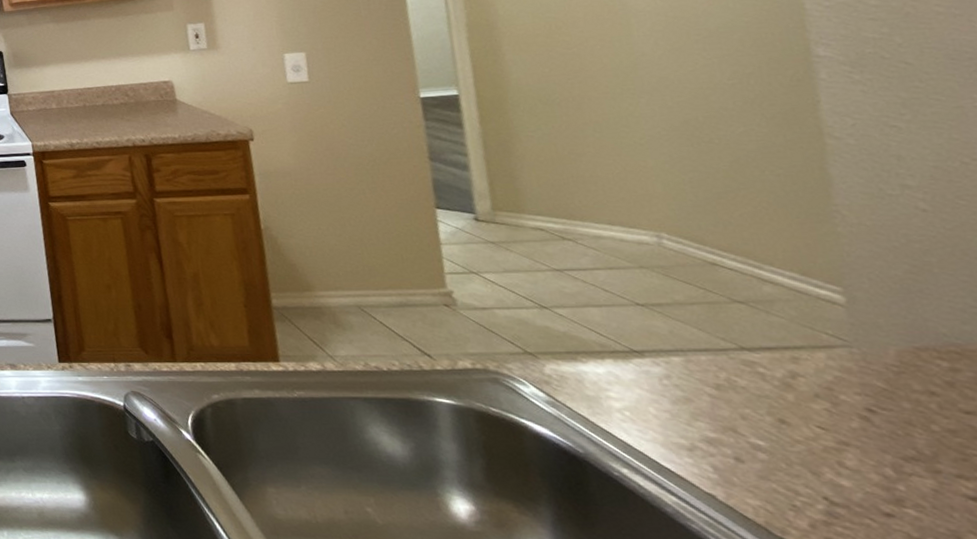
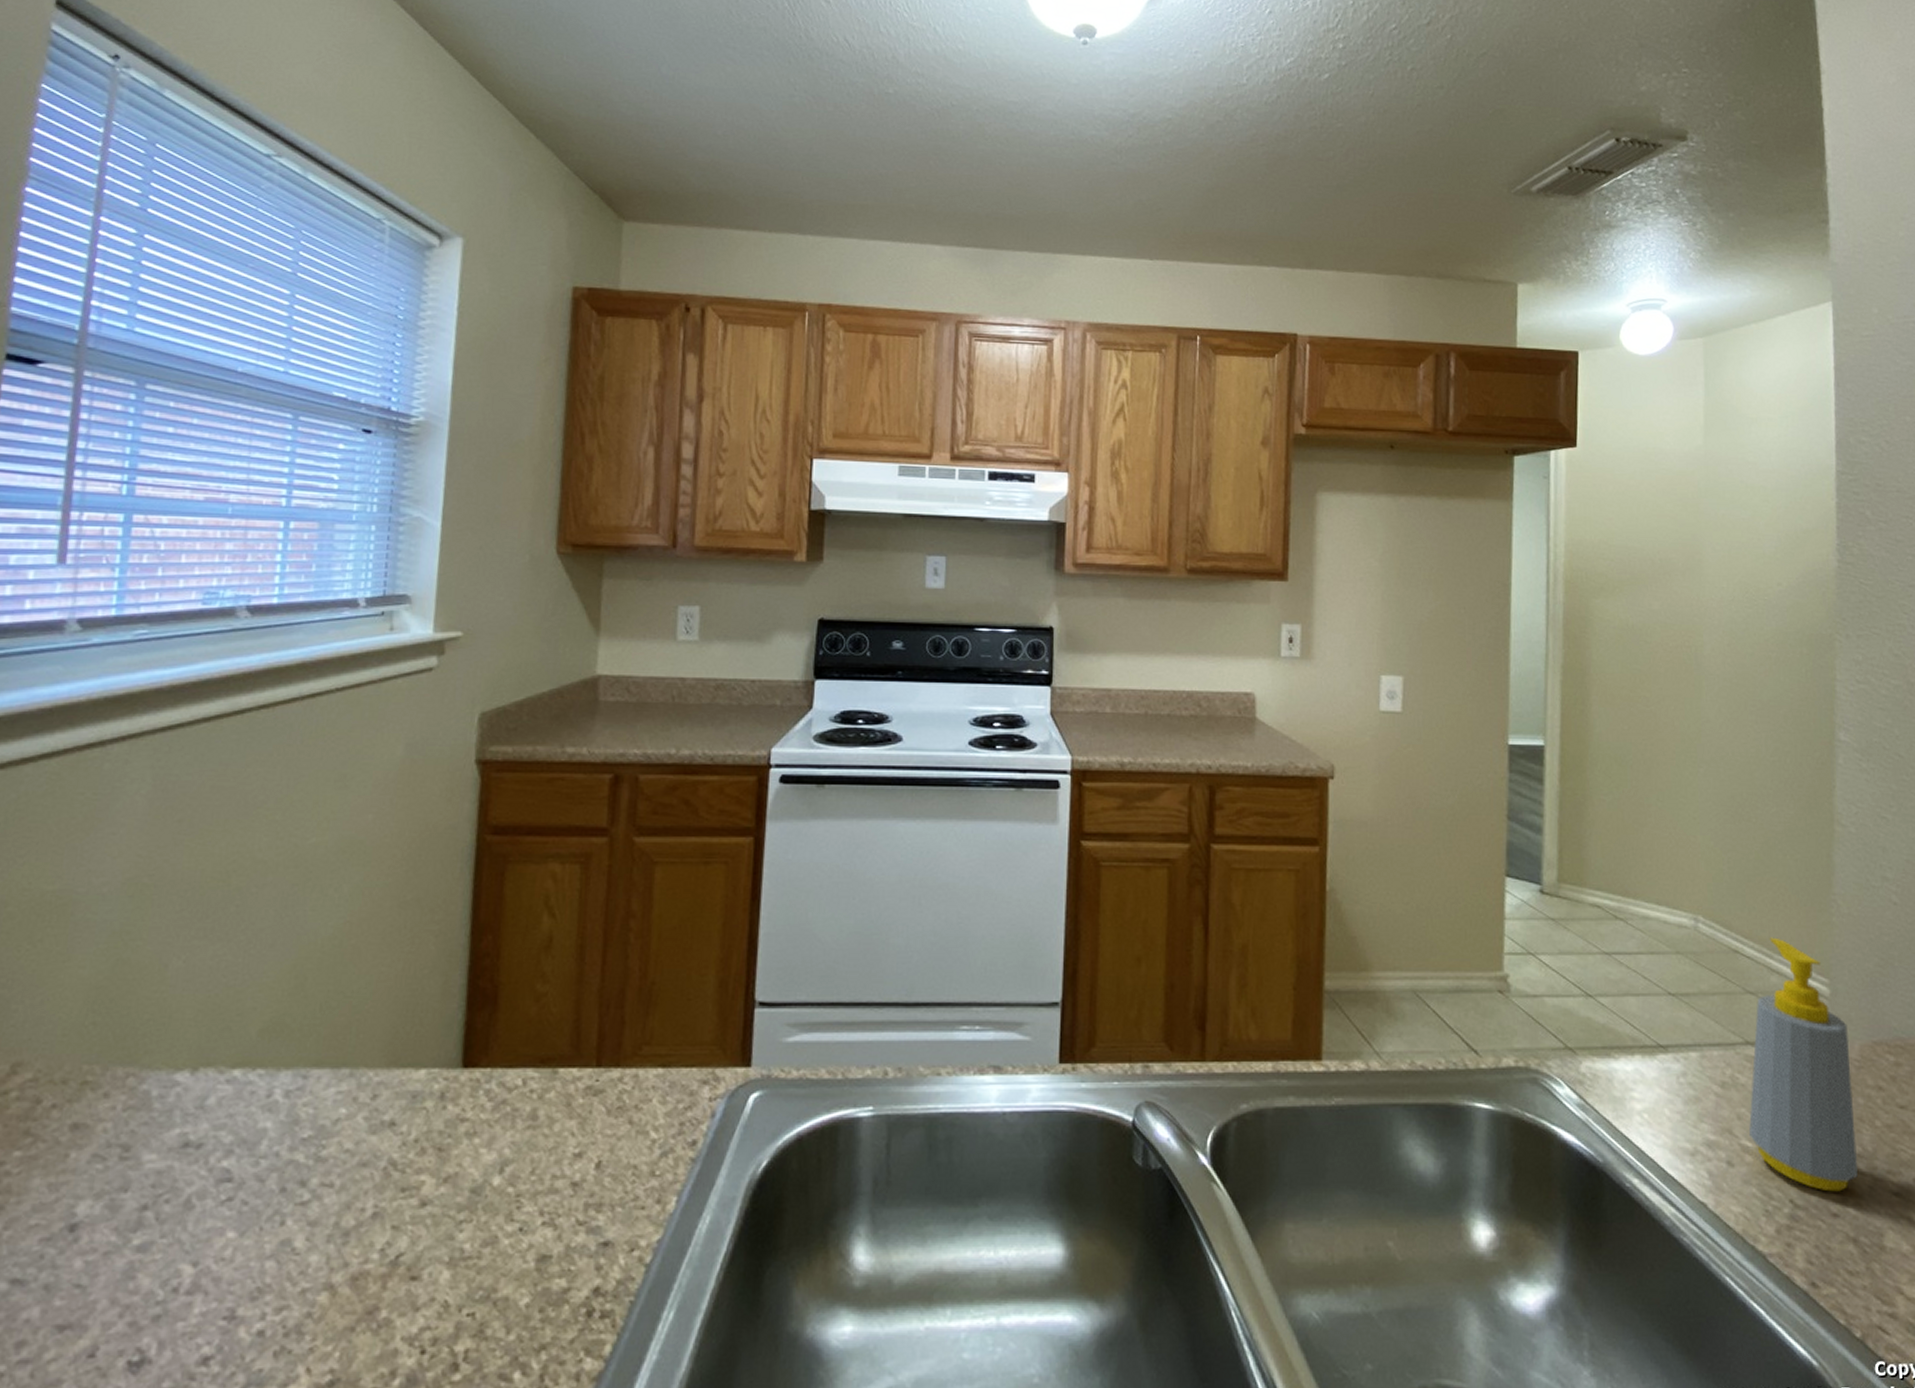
soap bottle: none [748,249,915,493] -> present [1748,937,1858,1192]

